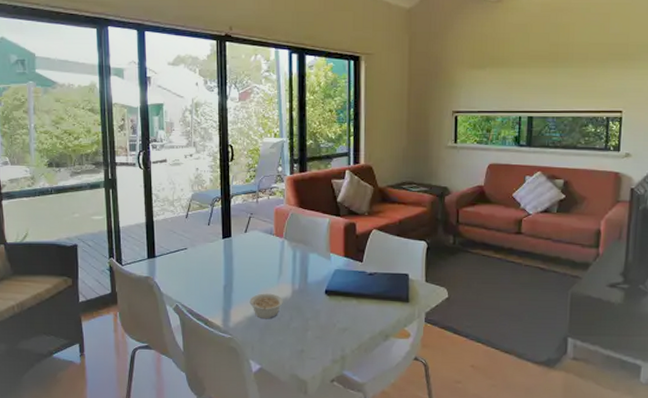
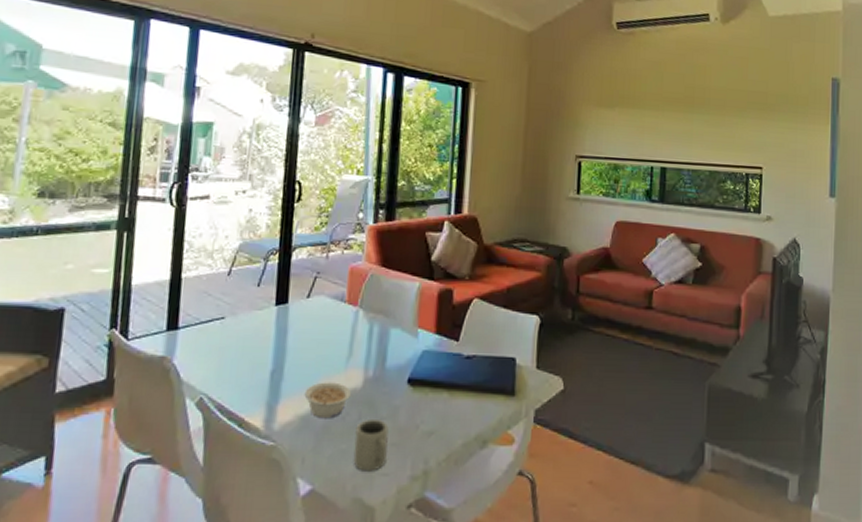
cup: none [289,320,313,356] -> present [353,420,389,471]

